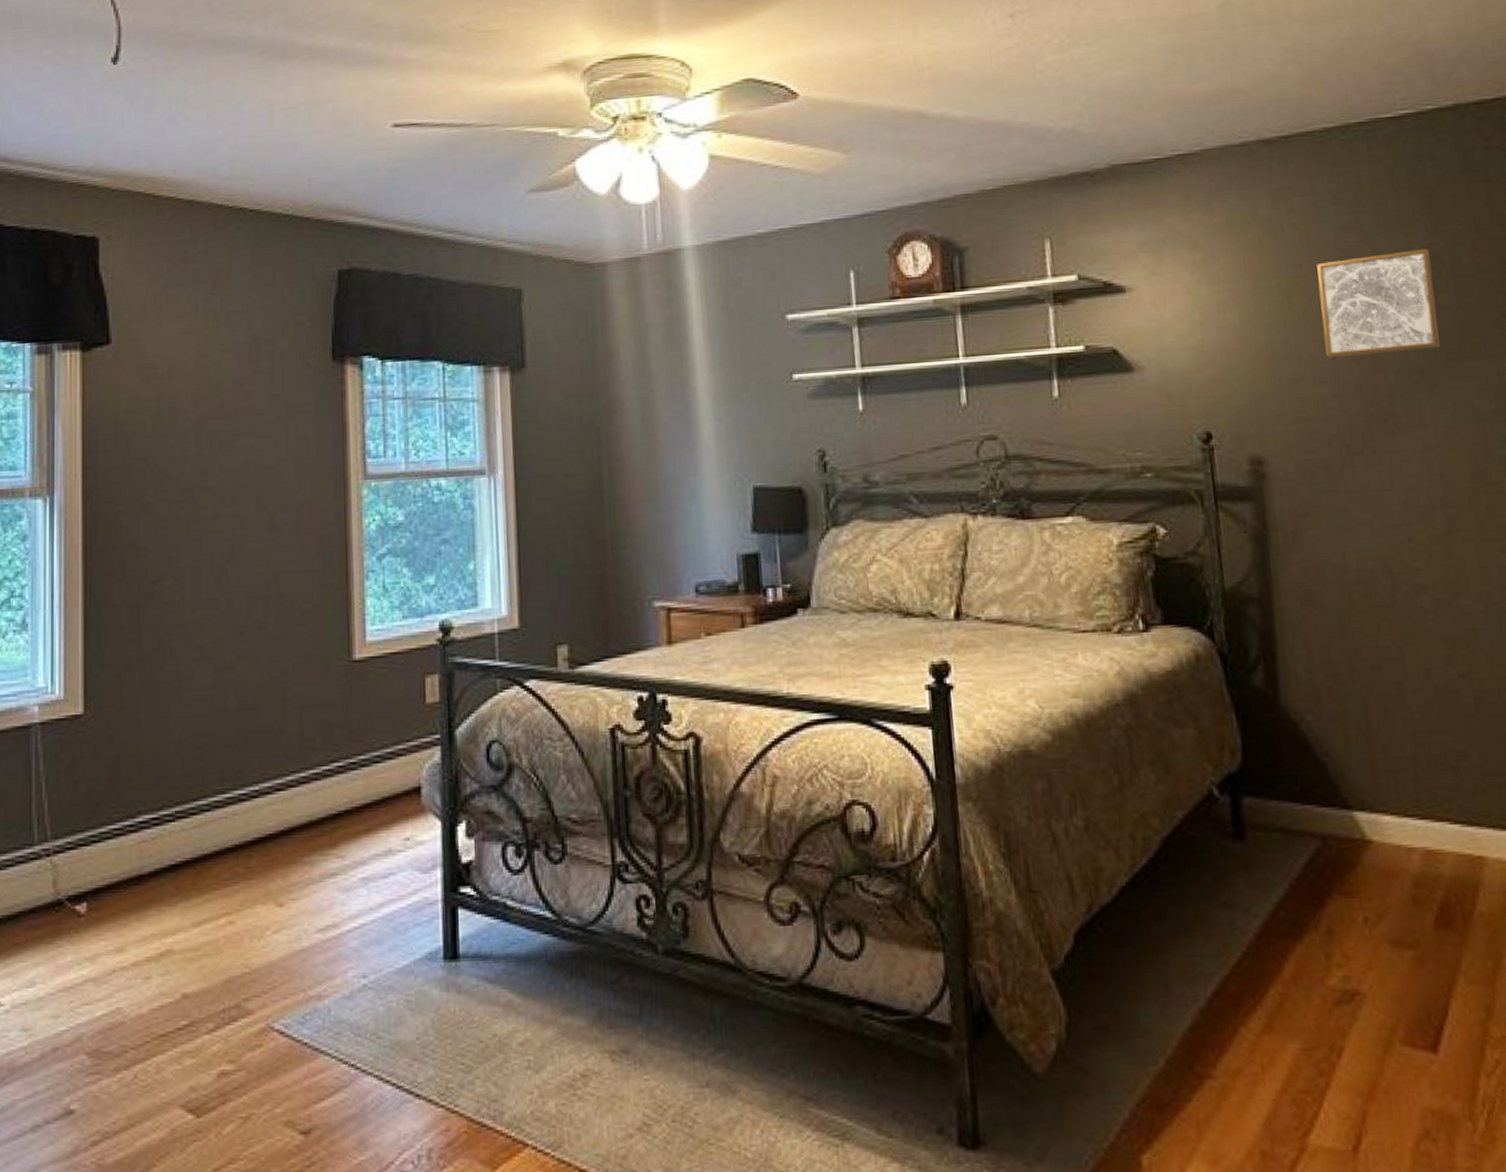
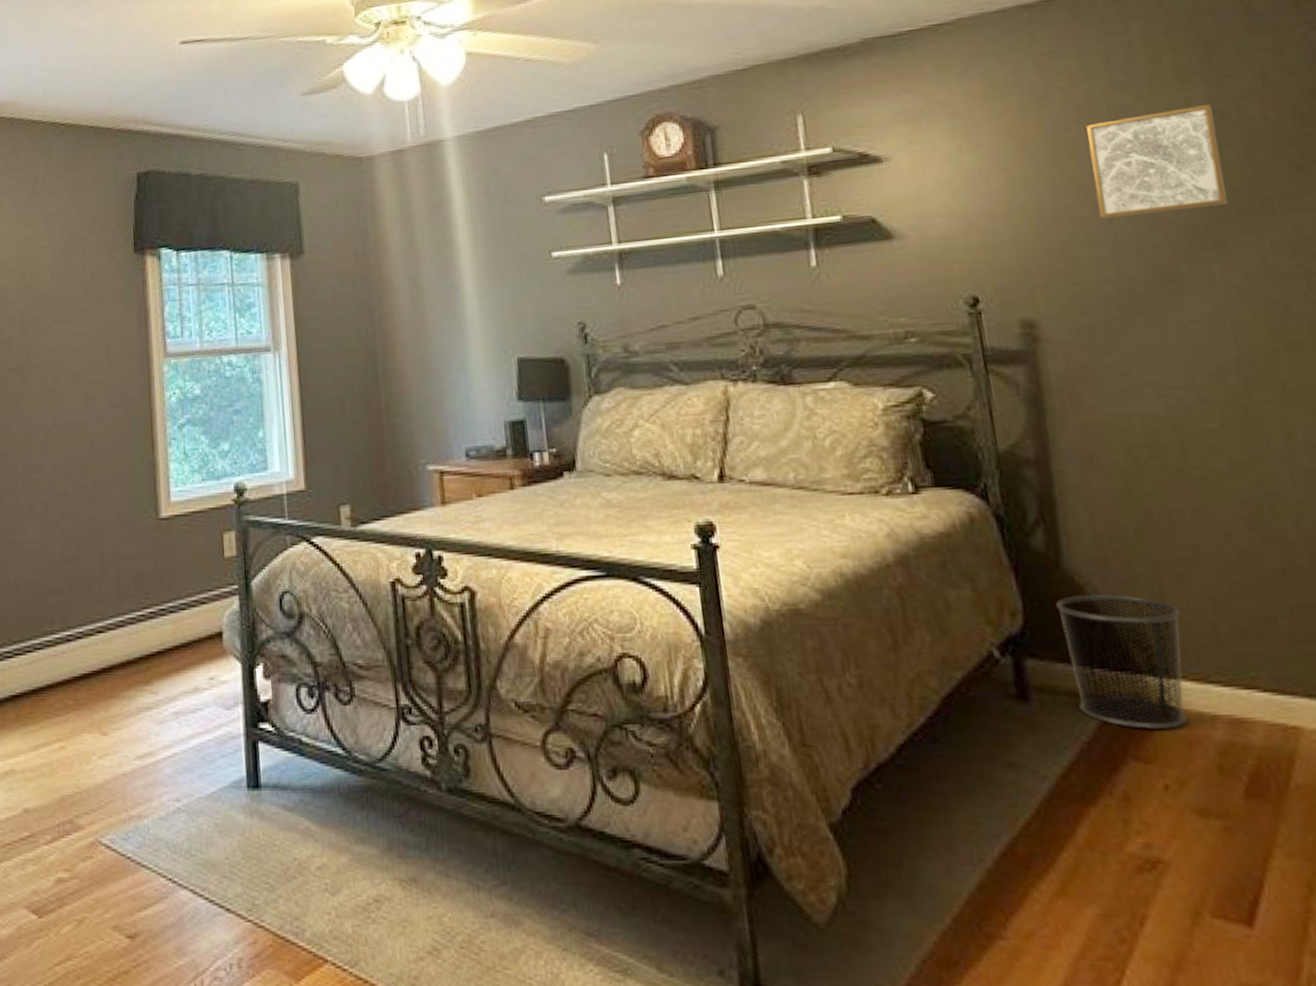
waste bin: none [1272,731,1386,864] -> present [1055,594,1187,729]

